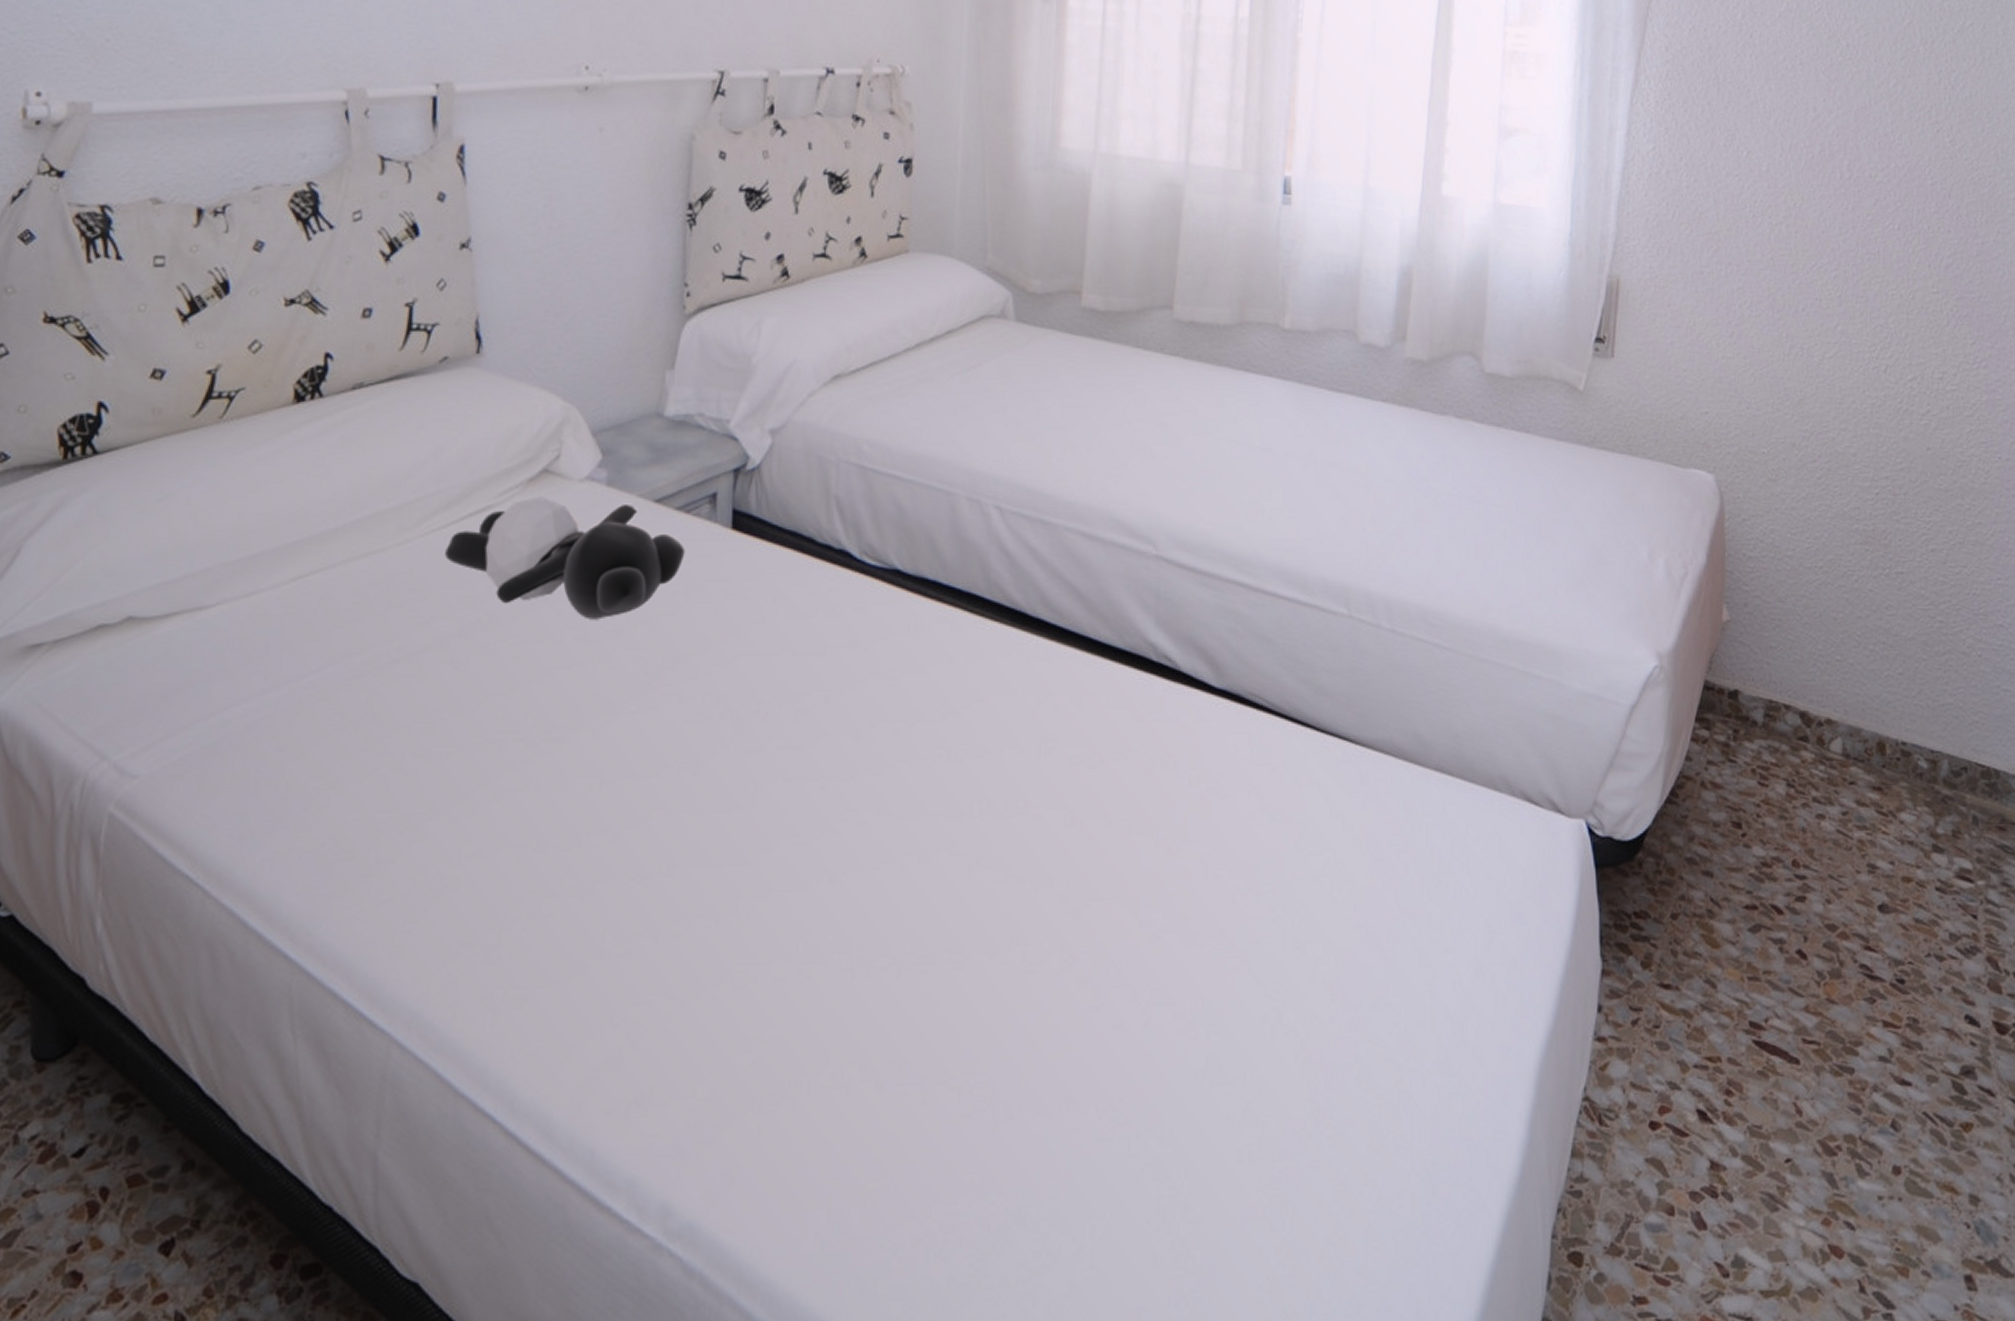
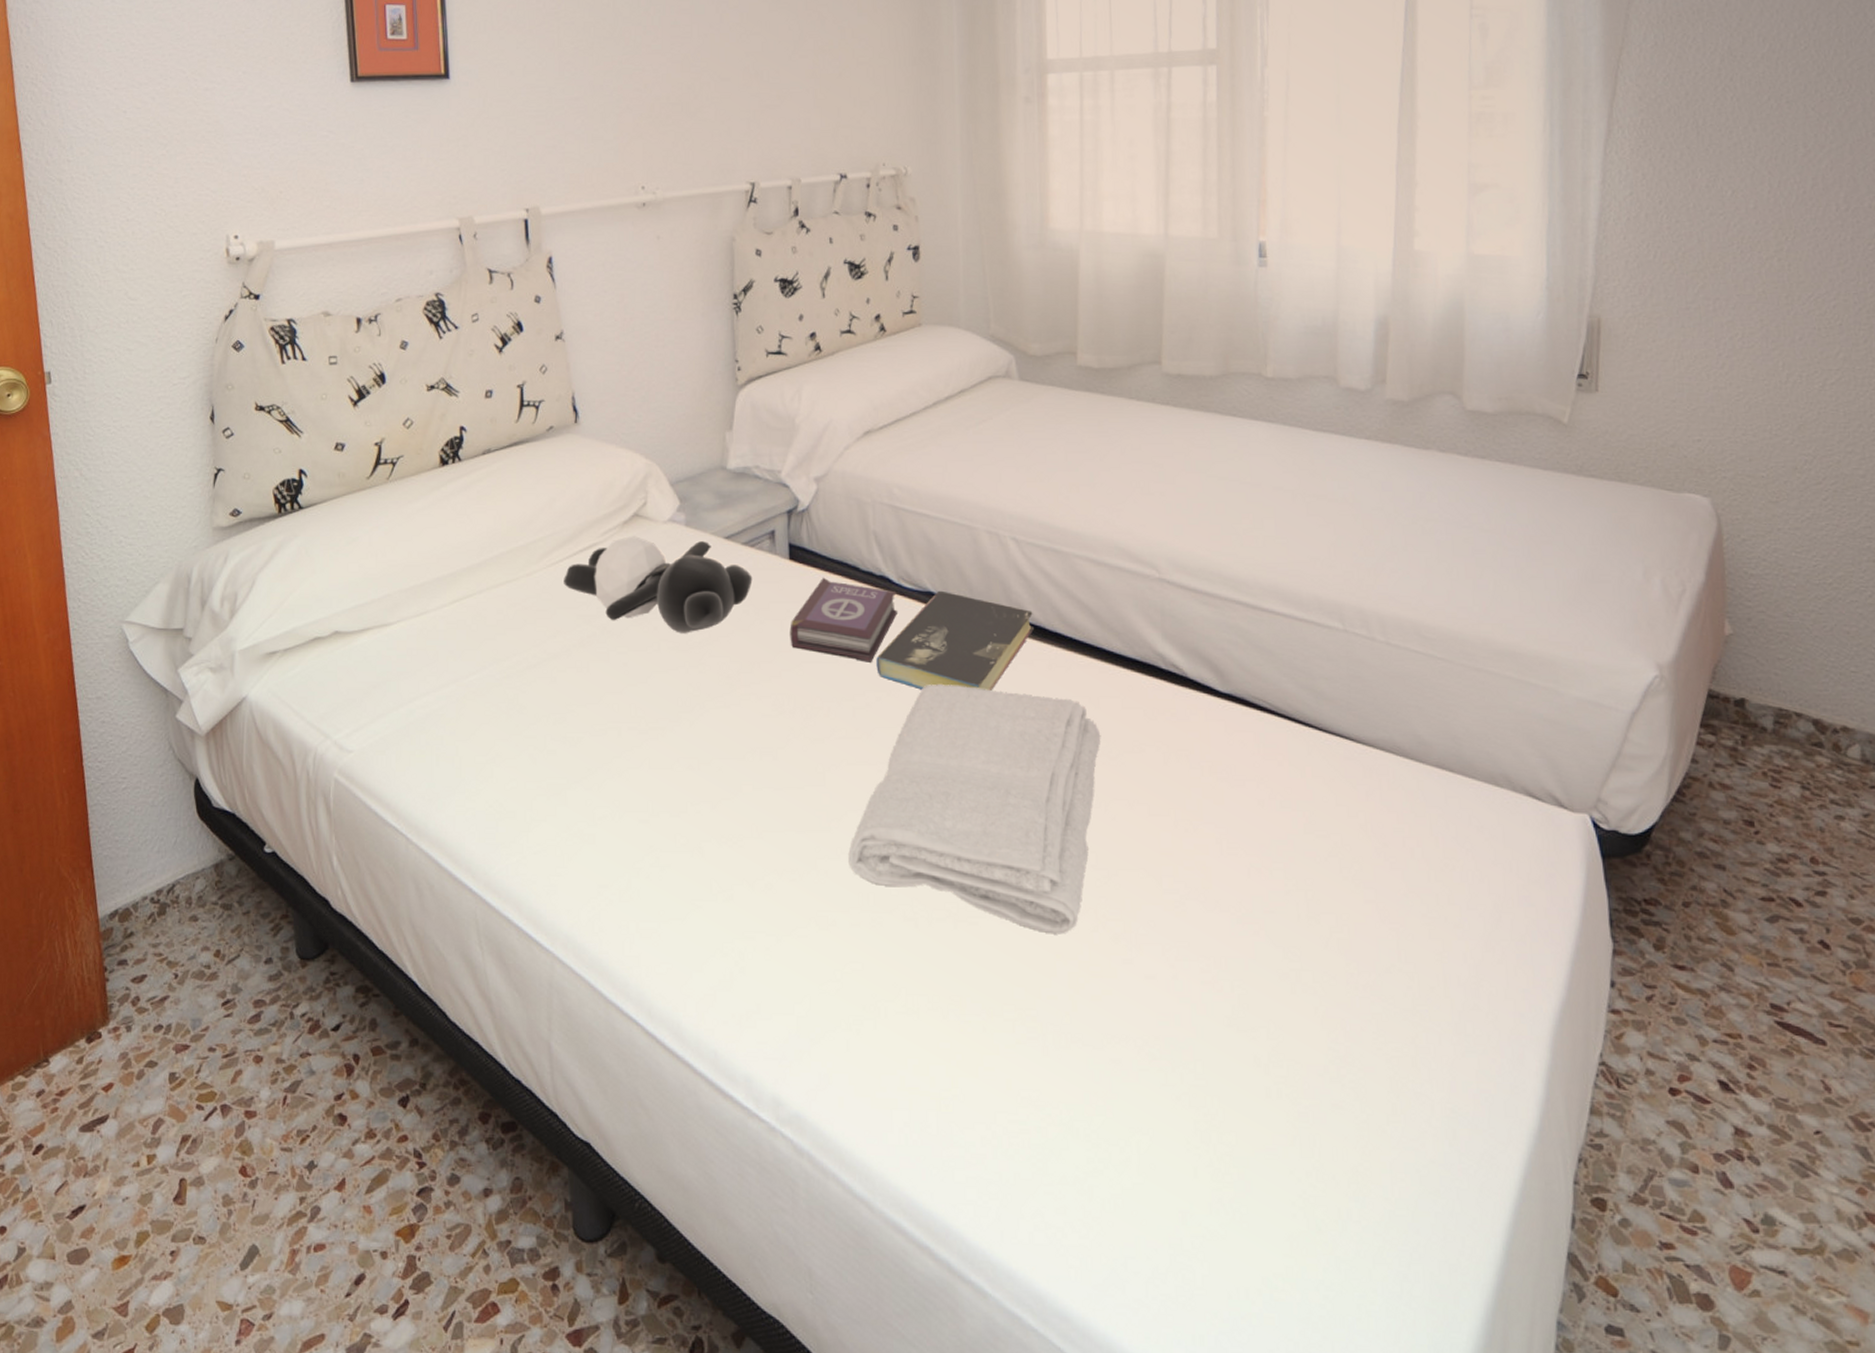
book: none [725,550,858,655] -> present [790,577,897,662]
towel: none [776,681,1081,981] -> present [848,684,1101,934]
book: none [827,568,1013,688] -> present [876,590,1034,690]

